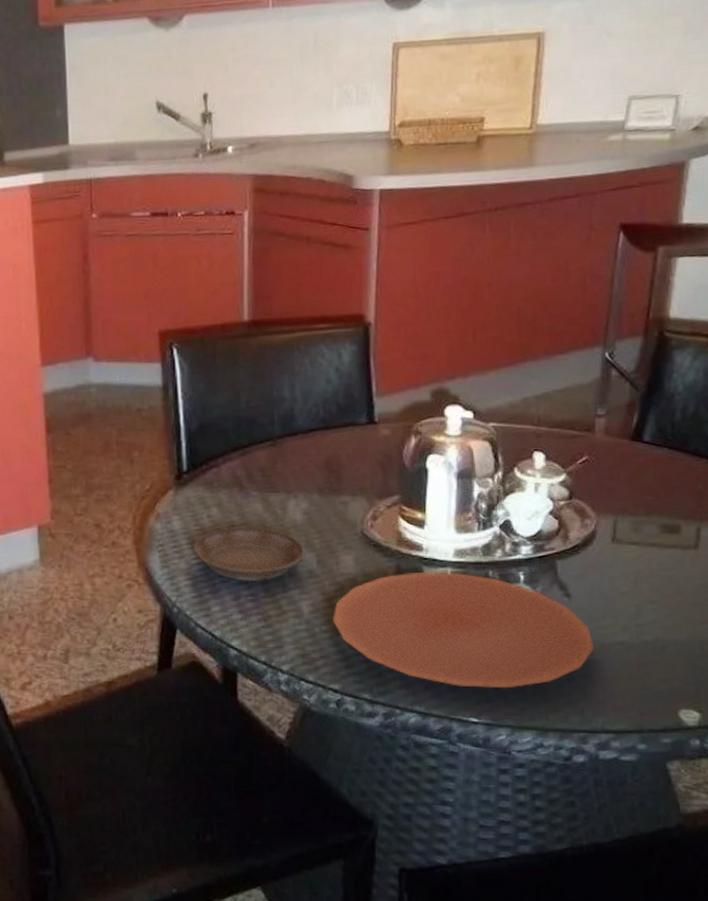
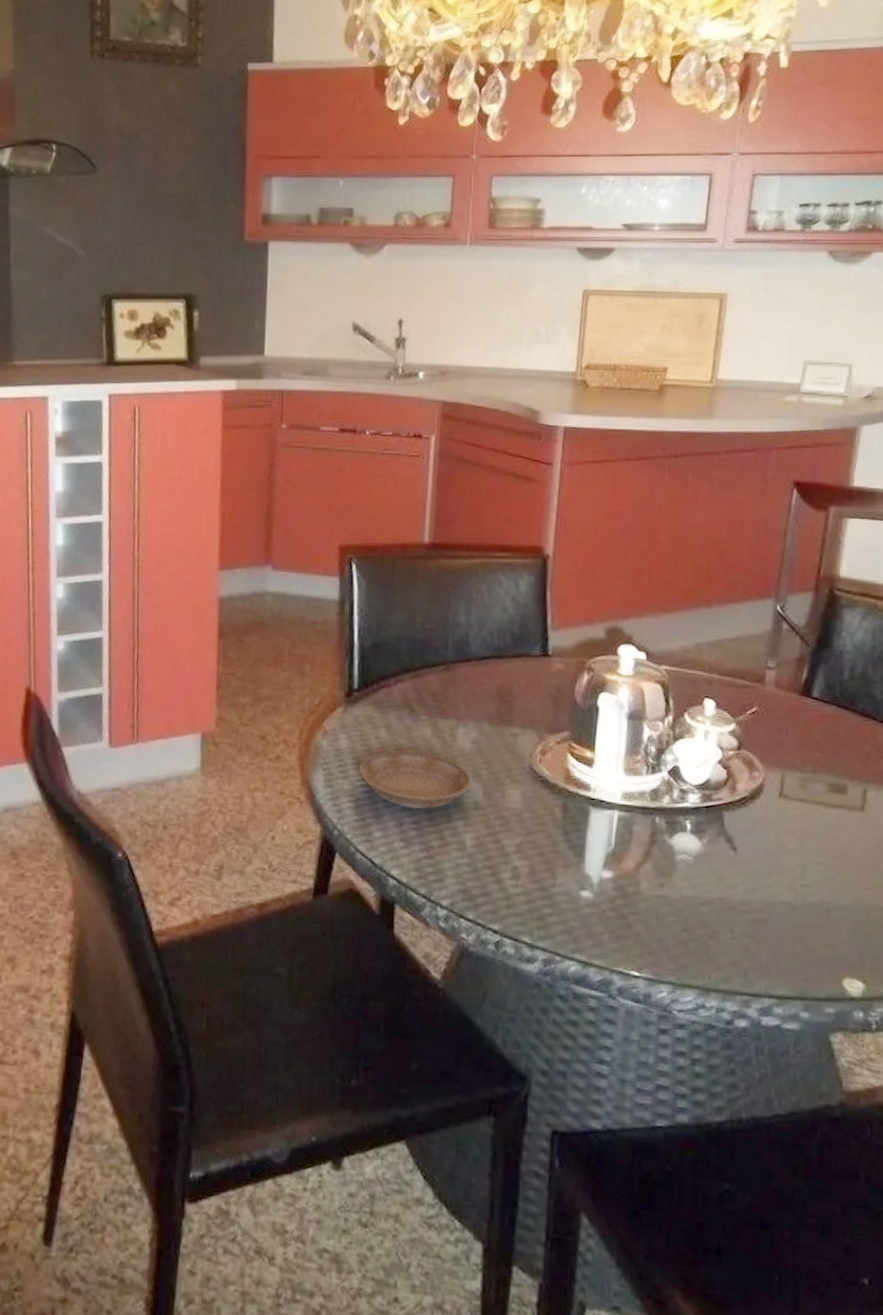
plate: present [333,571,593,689] -> none [496,812,758,943]

